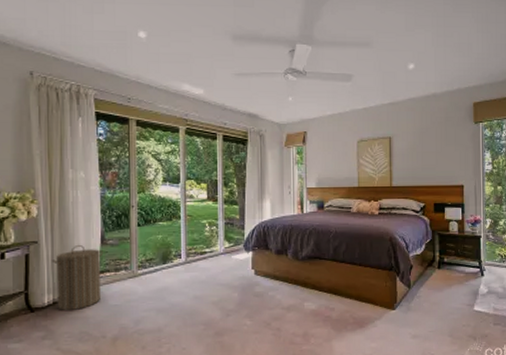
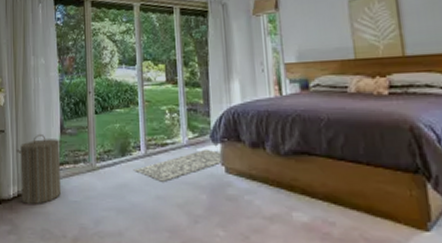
rug: none [174,256,254,284] -> present [133,149,224,182]

